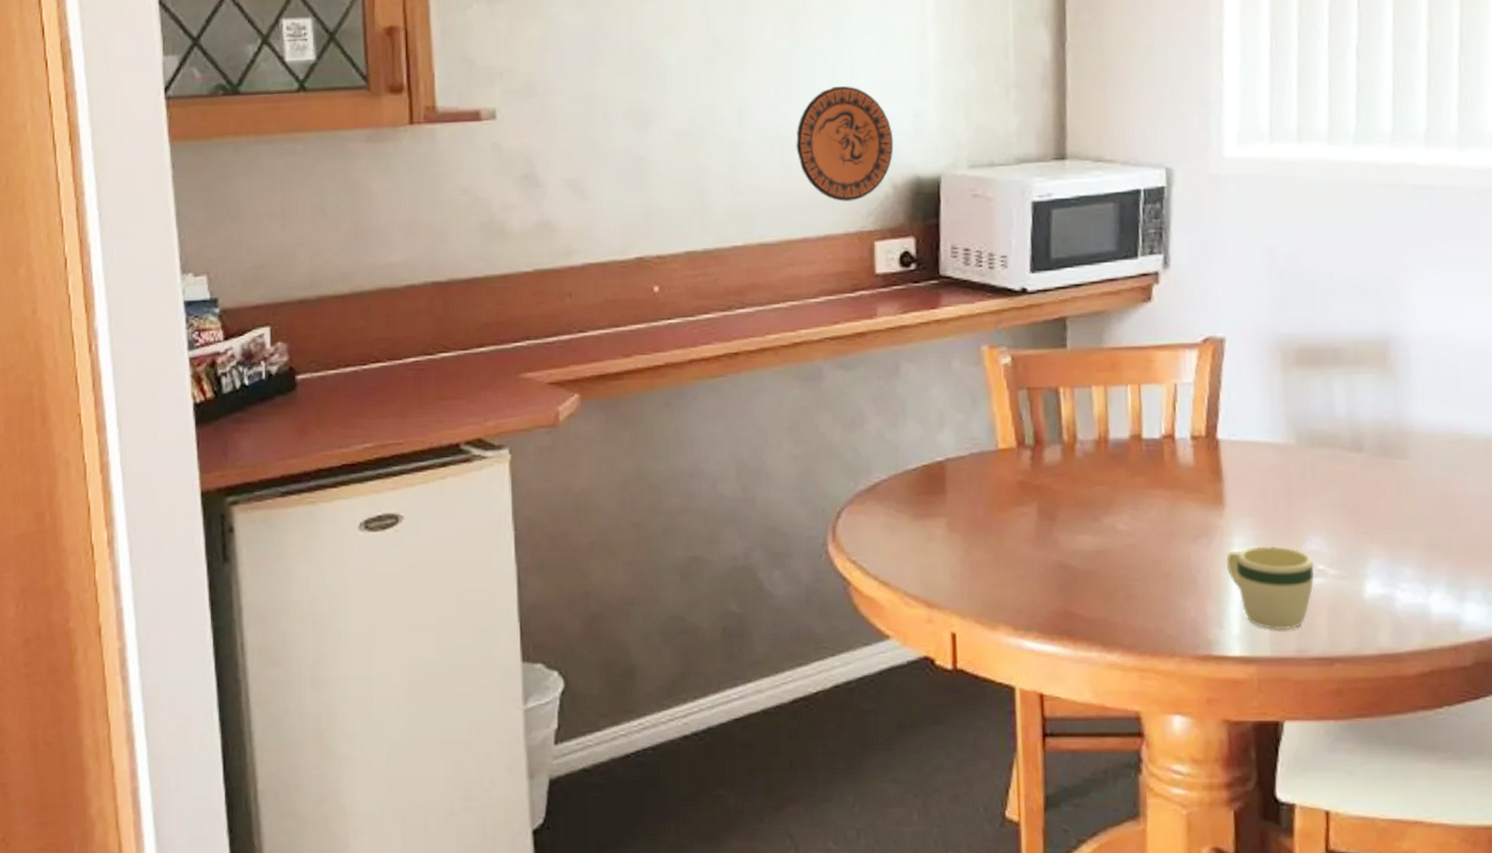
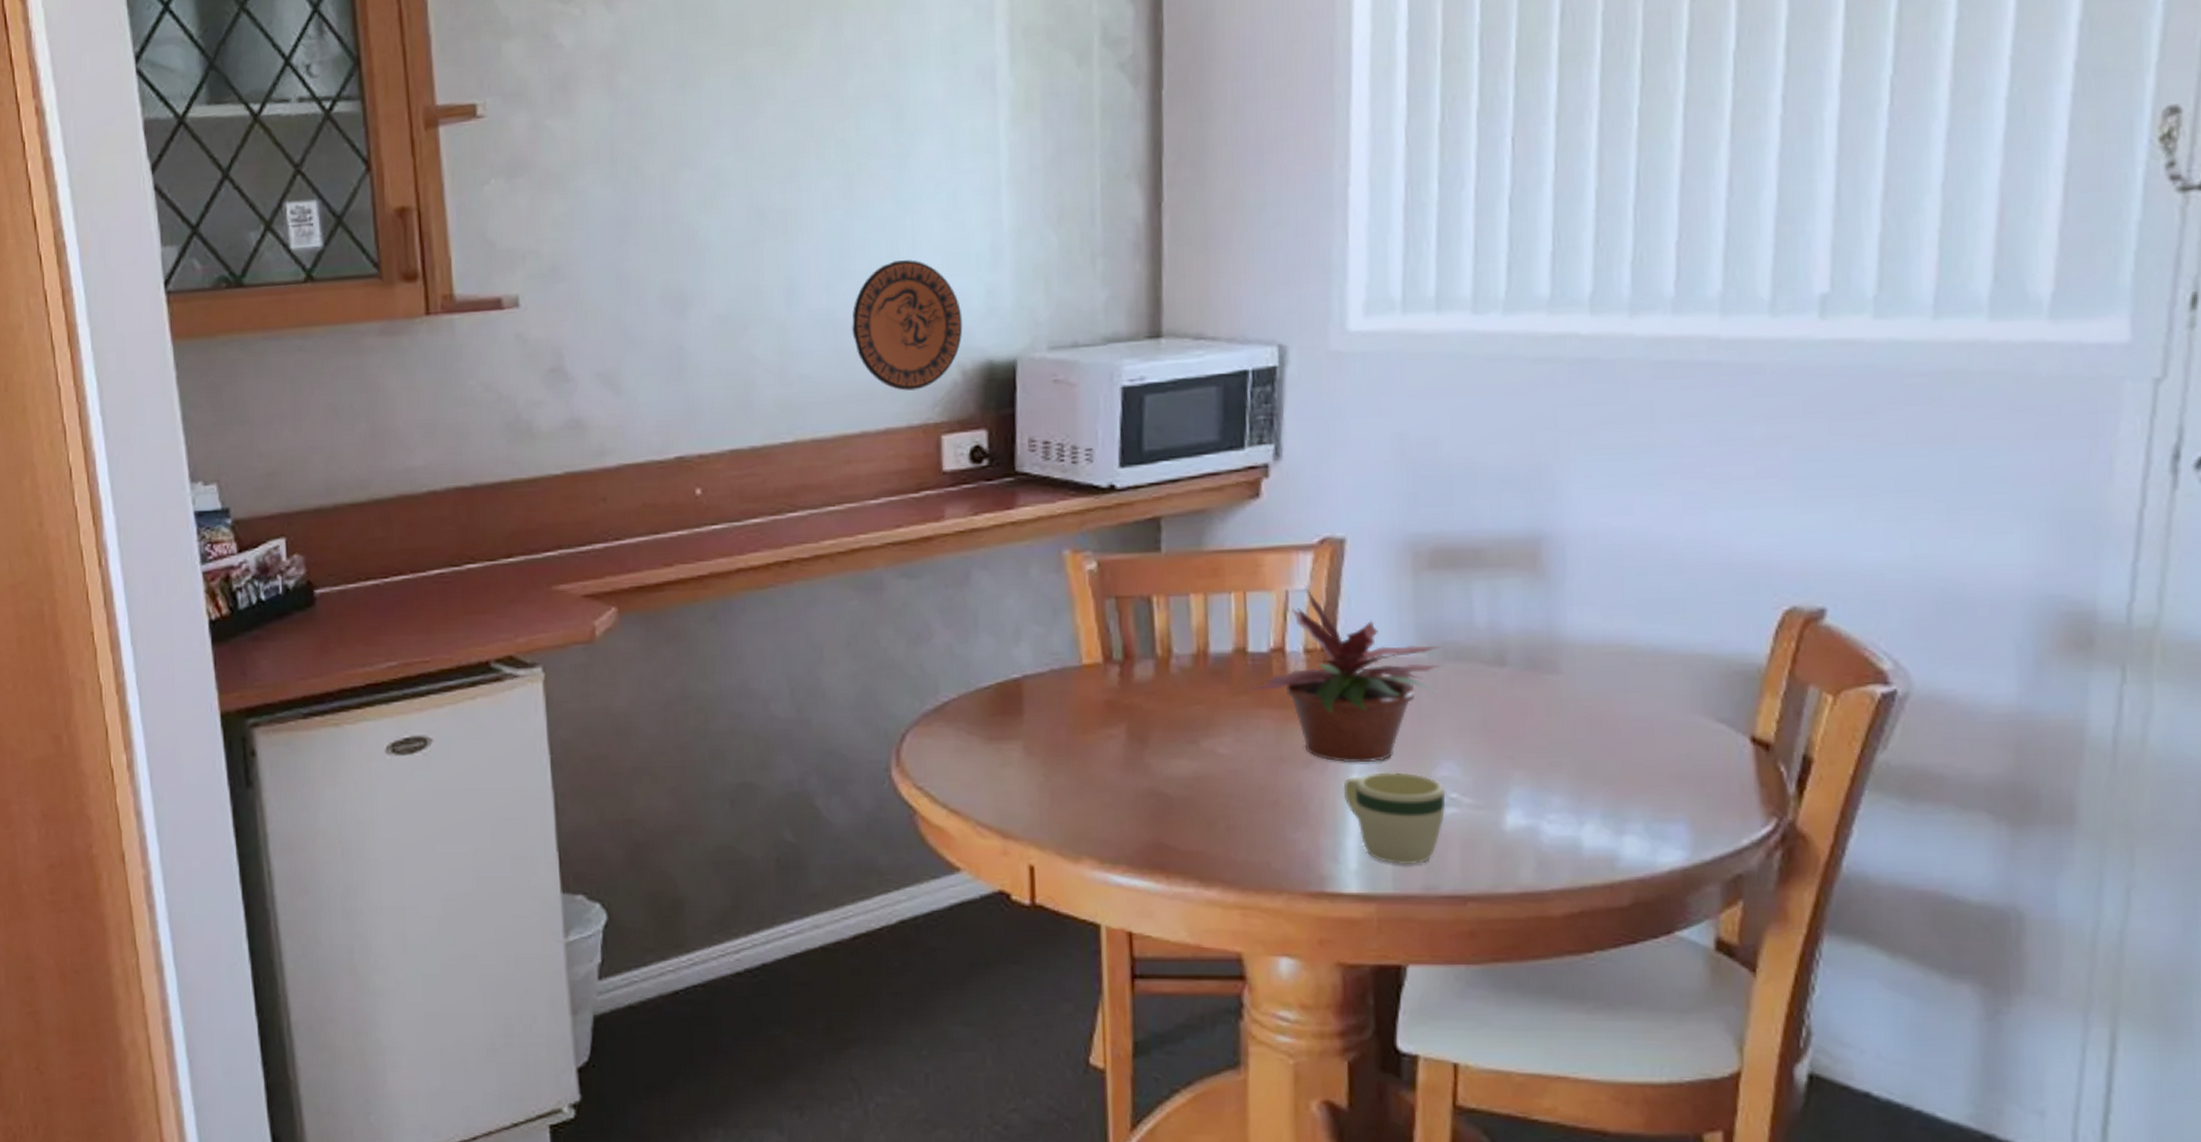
potted plant: none [1141,378,1311,537] -> present [1246,584,1445,762]

